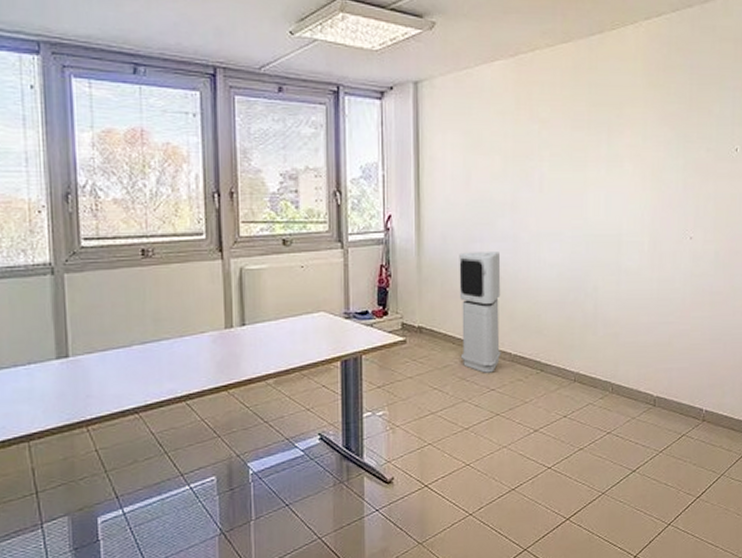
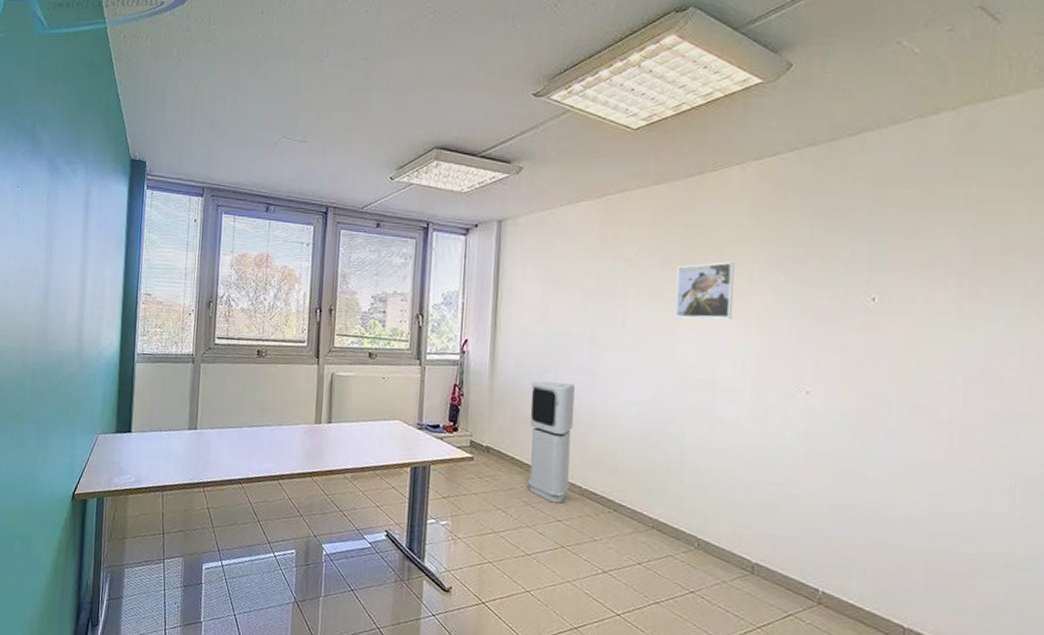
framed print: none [584,120,633,178] -> present [675,262,735,320]

